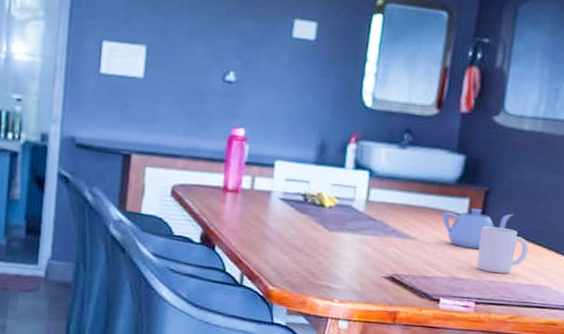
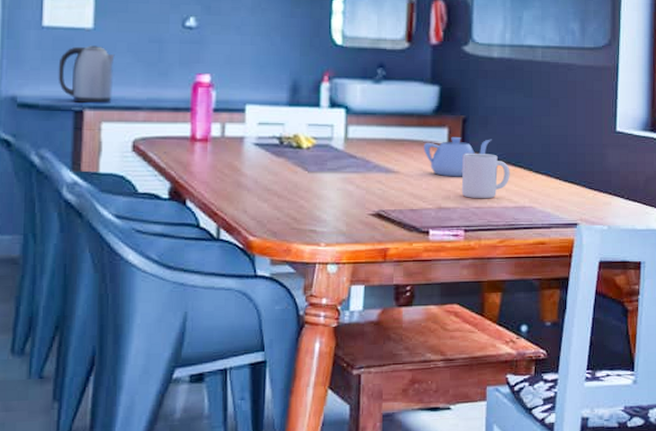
kettle: none [111,94,161,150] -> present [58,45,115,104]

